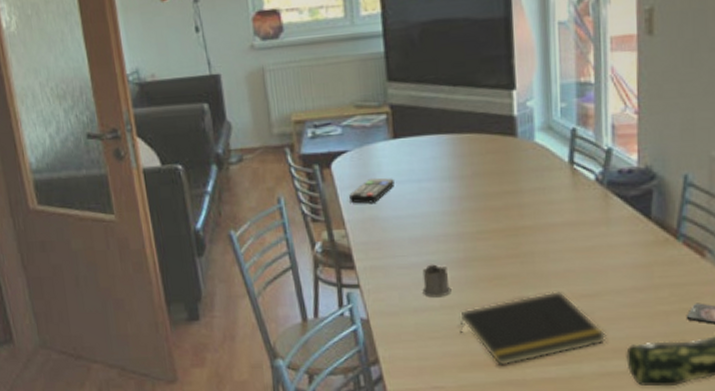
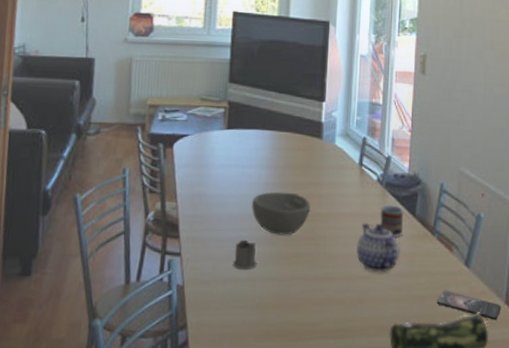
remote control: present [349,177,395,204] -> none [184,160,223,182]
bowl: none [435,205,512,256] -> present [251,192,311,235]
notepad: present [460,290,607,367] -> none [259,271,376,338]
teapot: none [574,231,634,289] -> present [355,222,401,273]
cup: none [603,208,636,247] -> present [380,205,404,239]

